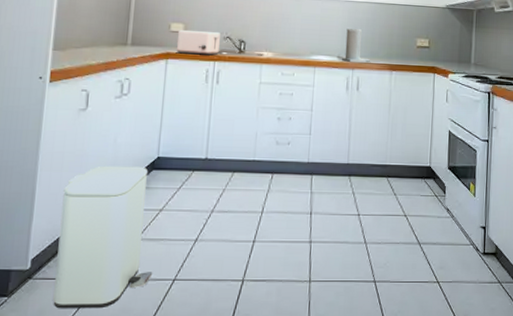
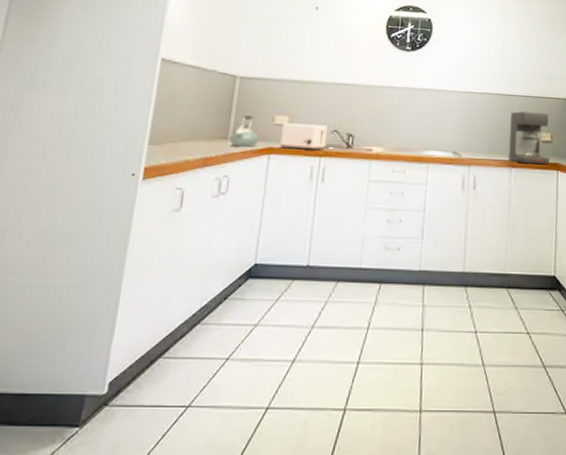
pedal bin: present [53,165,153,309] -> none [130,273,244,443]
kettle: none [128,23,158,53] -> present [228,115,261,148]
paper towel: present [342,29,370,64] -> none [457,121,488,160]
coffee maker: none [388,19,427,68] -> present [508,111,549,165]

